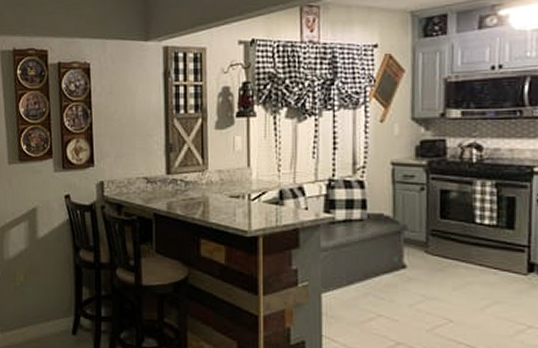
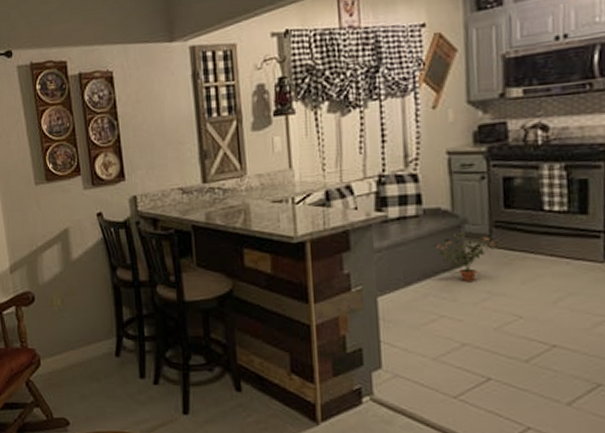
potted plant: none [375,237,436,284] -> present [433,231,501,281]

